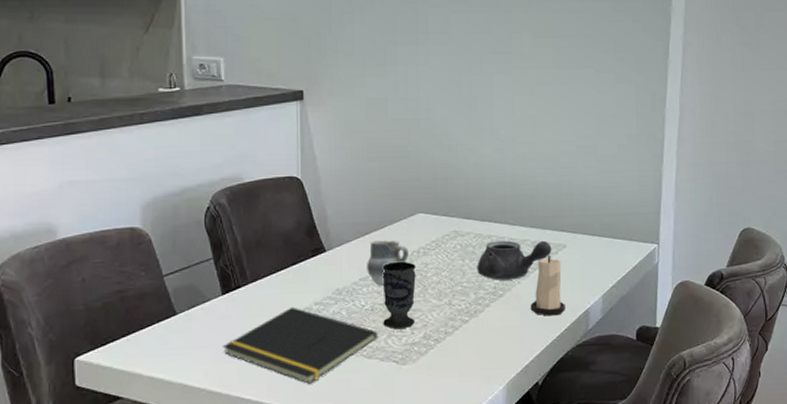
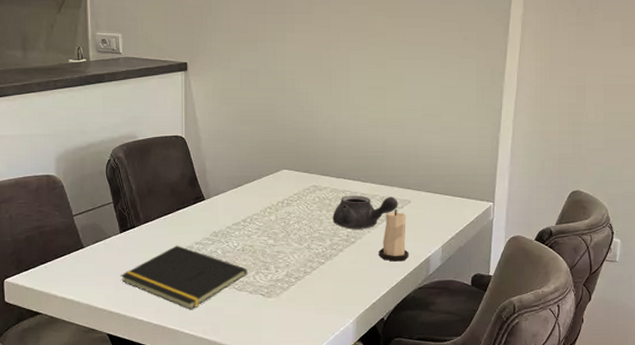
cup: present [367,240,409,286] -> none [239,192,274,230]
cup: present [382,261,416,329] -> none [252,210,280,267]

